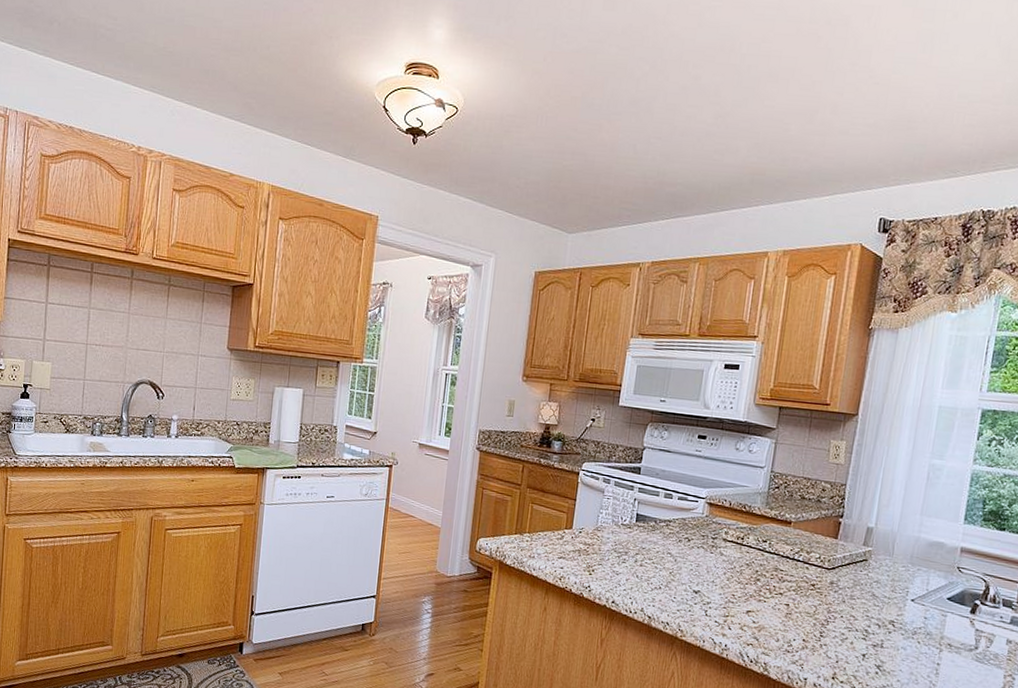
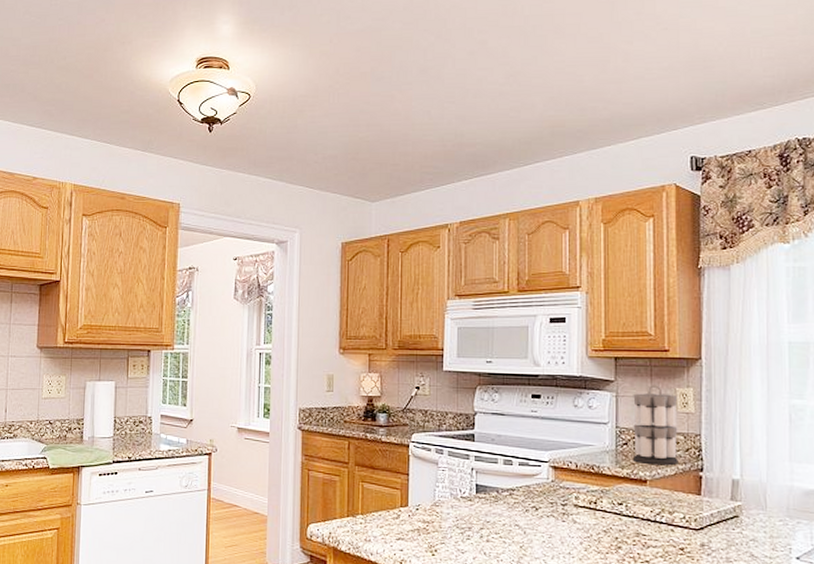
spice rack: none [781,435,831,510] -> present [632,385,679,466]

